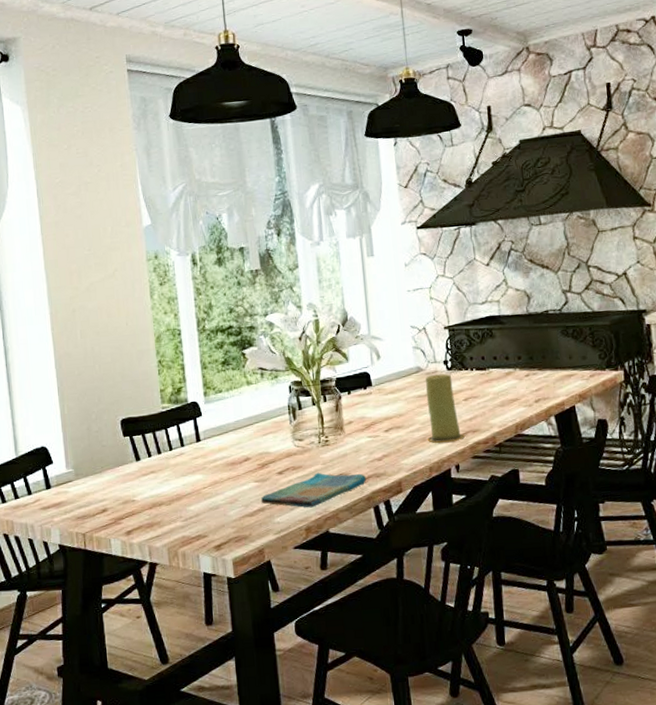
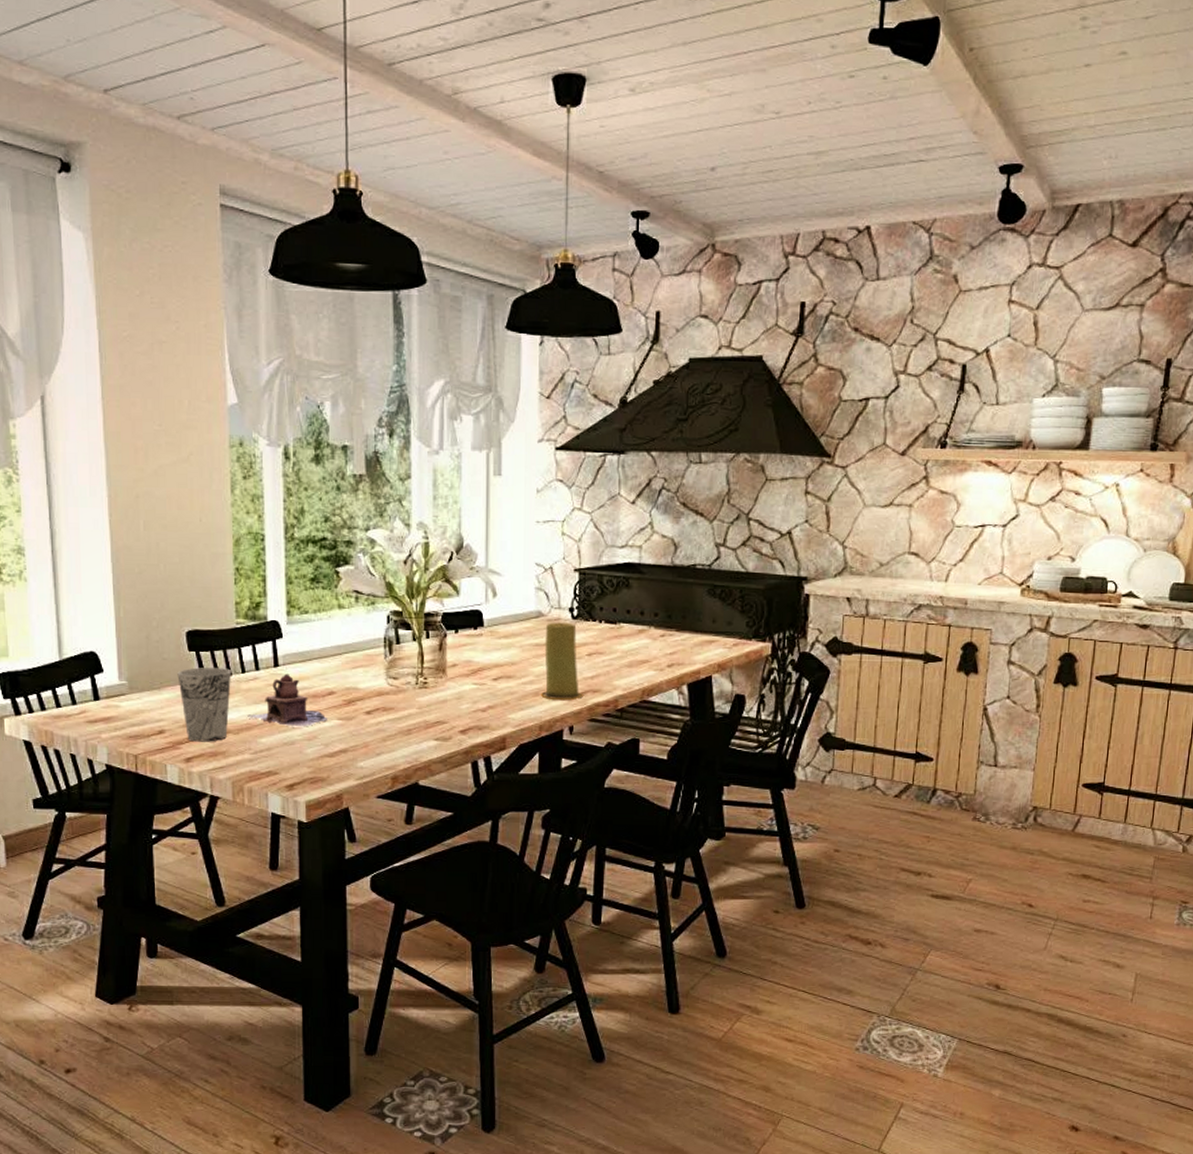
cup: none [115,448,161,516] -> present [177,667,232,742]
teapot: none [177,446,245,494] -> present [248,673,327,727]
dish towel: present [260,472,367,508] -> none [343,717,467,755]

